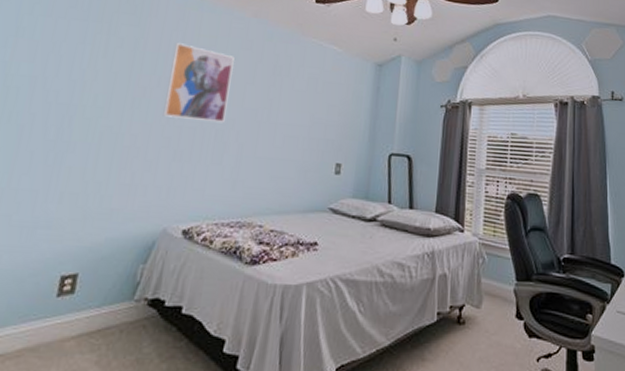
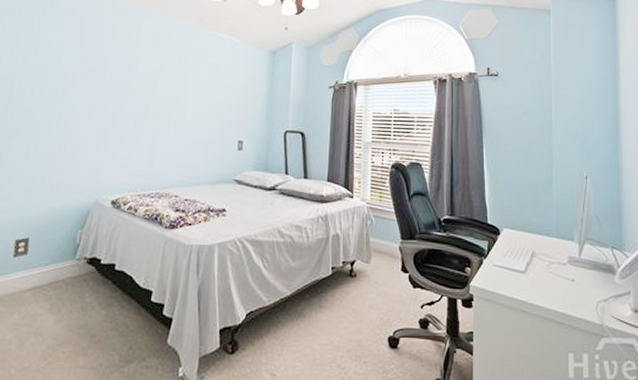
wall art: present [162,43,234,123] -> none [88,40,146,109]

